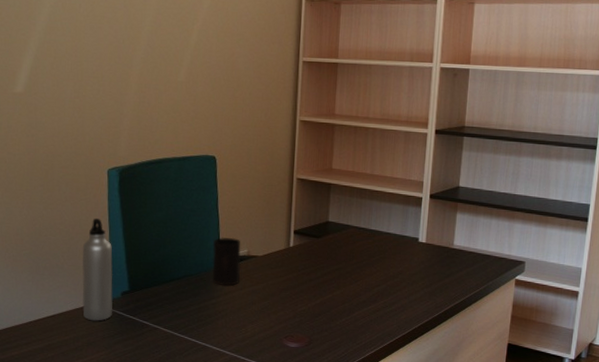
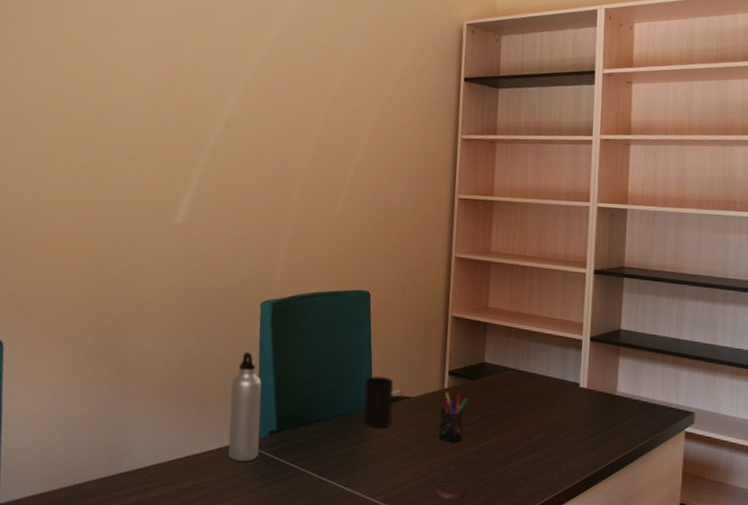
pen holder: none [285,250,313,297] -> present [438,392,469,443]

